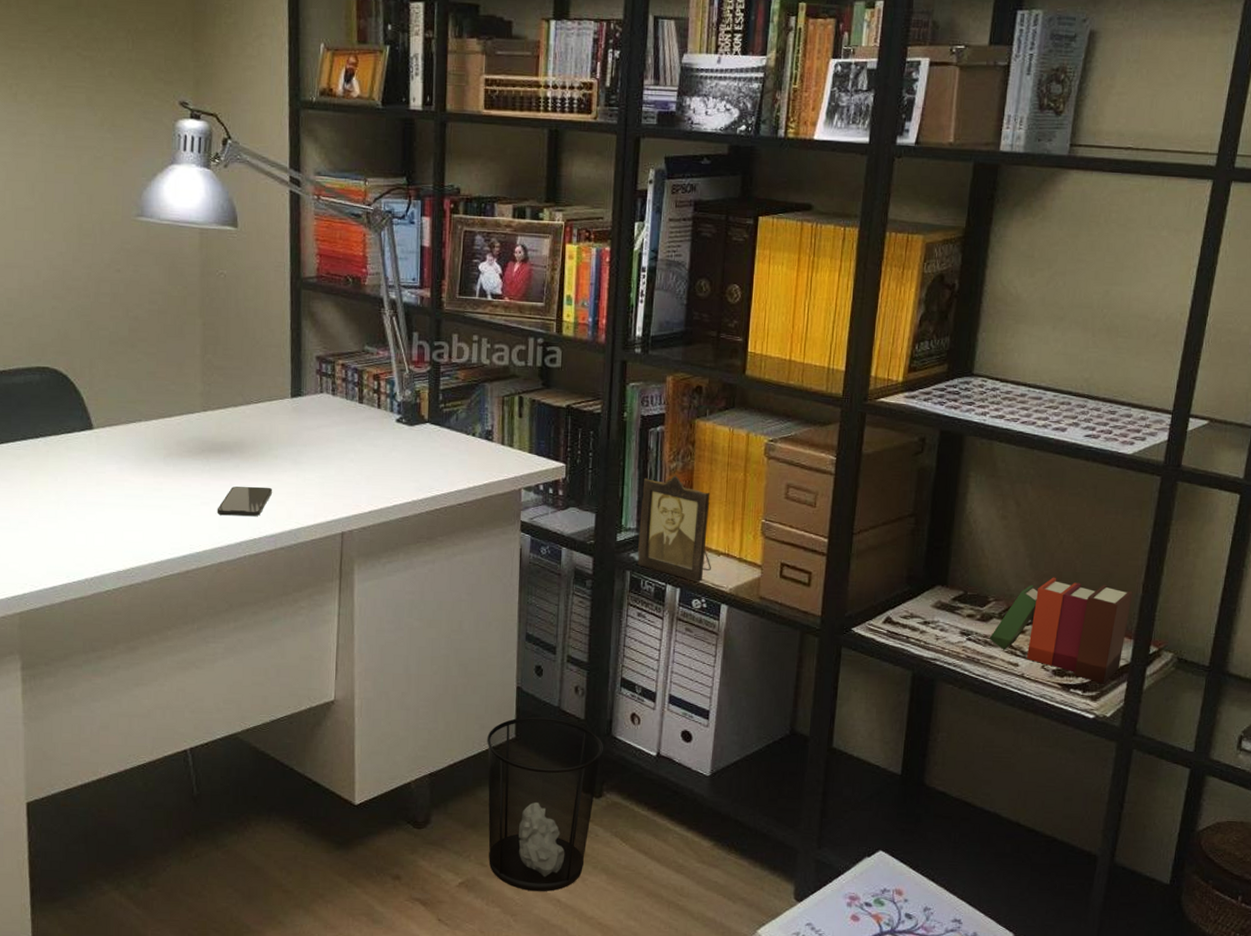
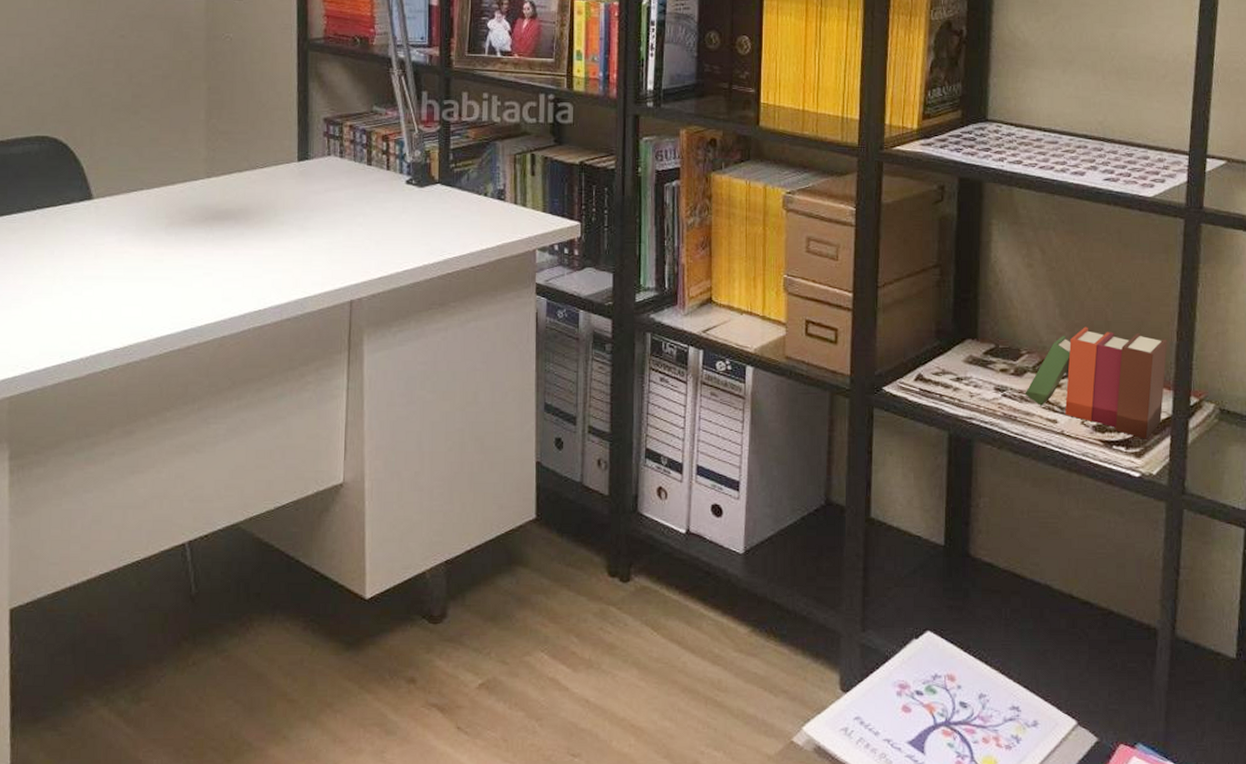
phone: present [217,486,272,516] -> none [220,254,278,287]
waste bin: present [486,716,603,892] -> none [505,494,629,692]
photo frame: present [637,475,711,583] -> none [658,231,734,343]

